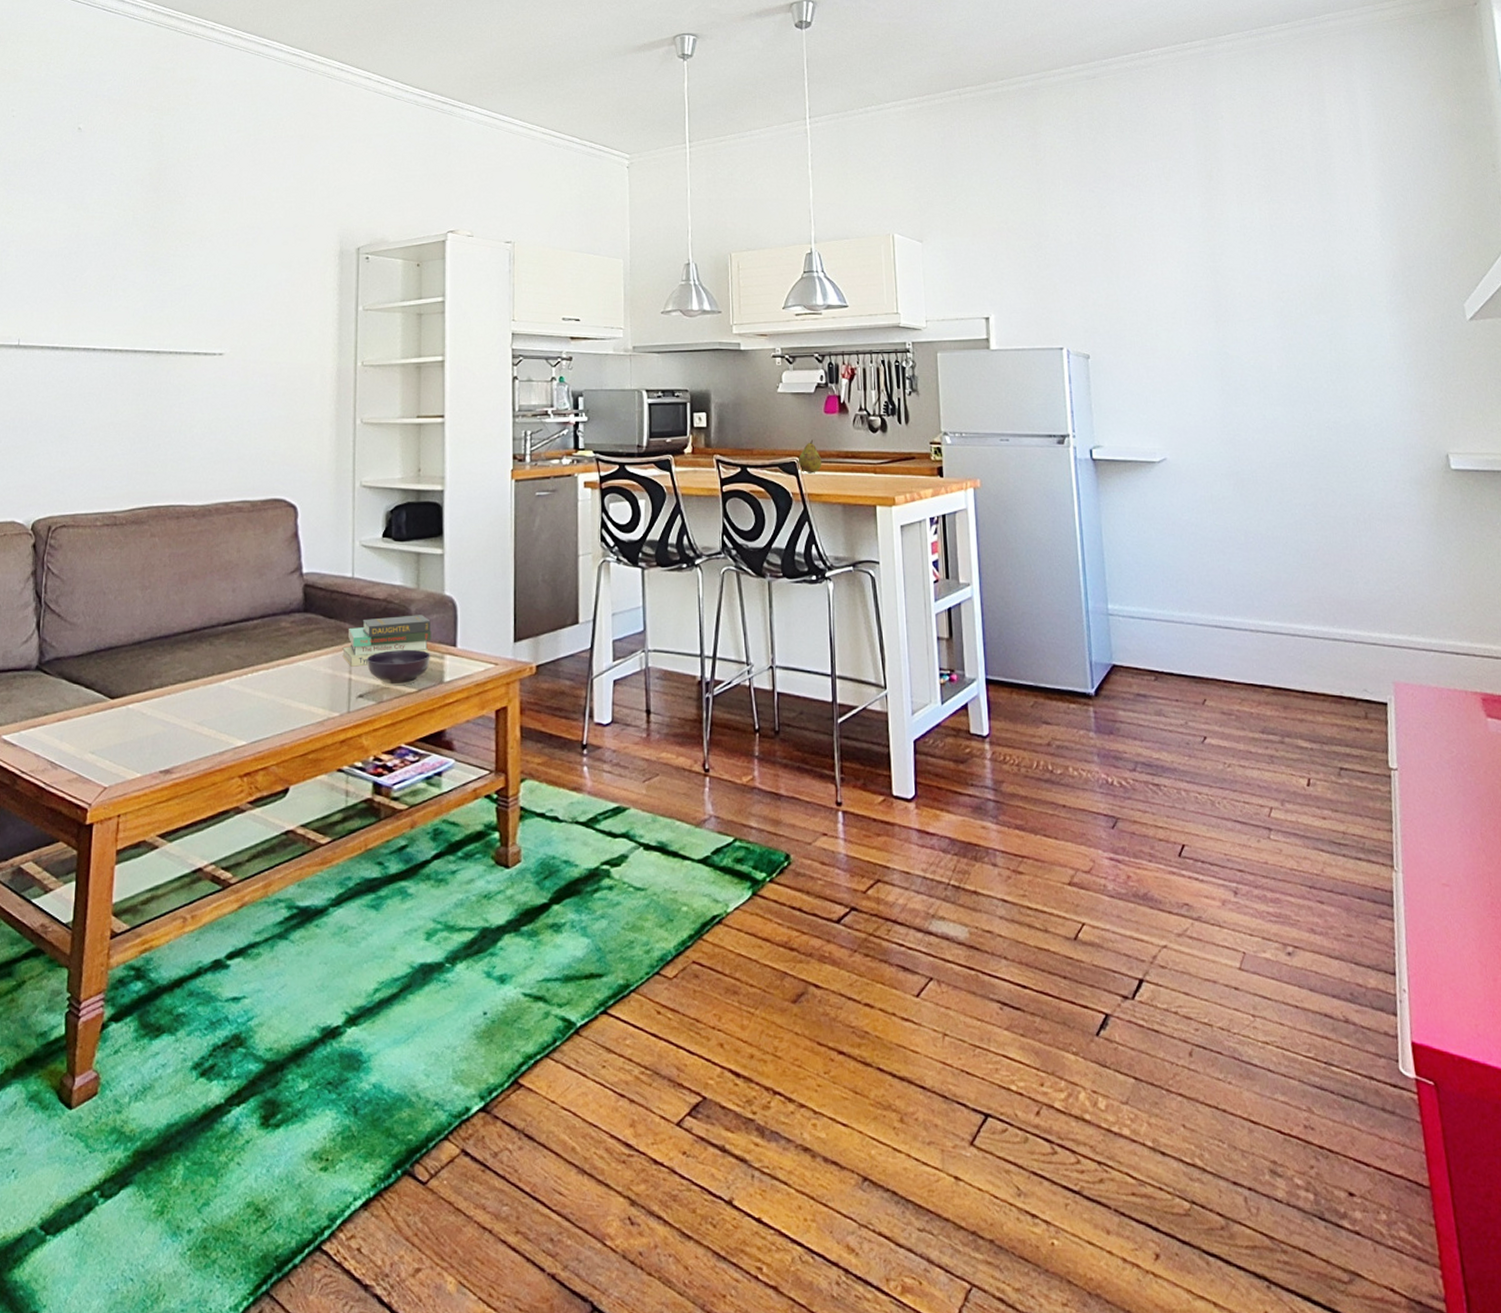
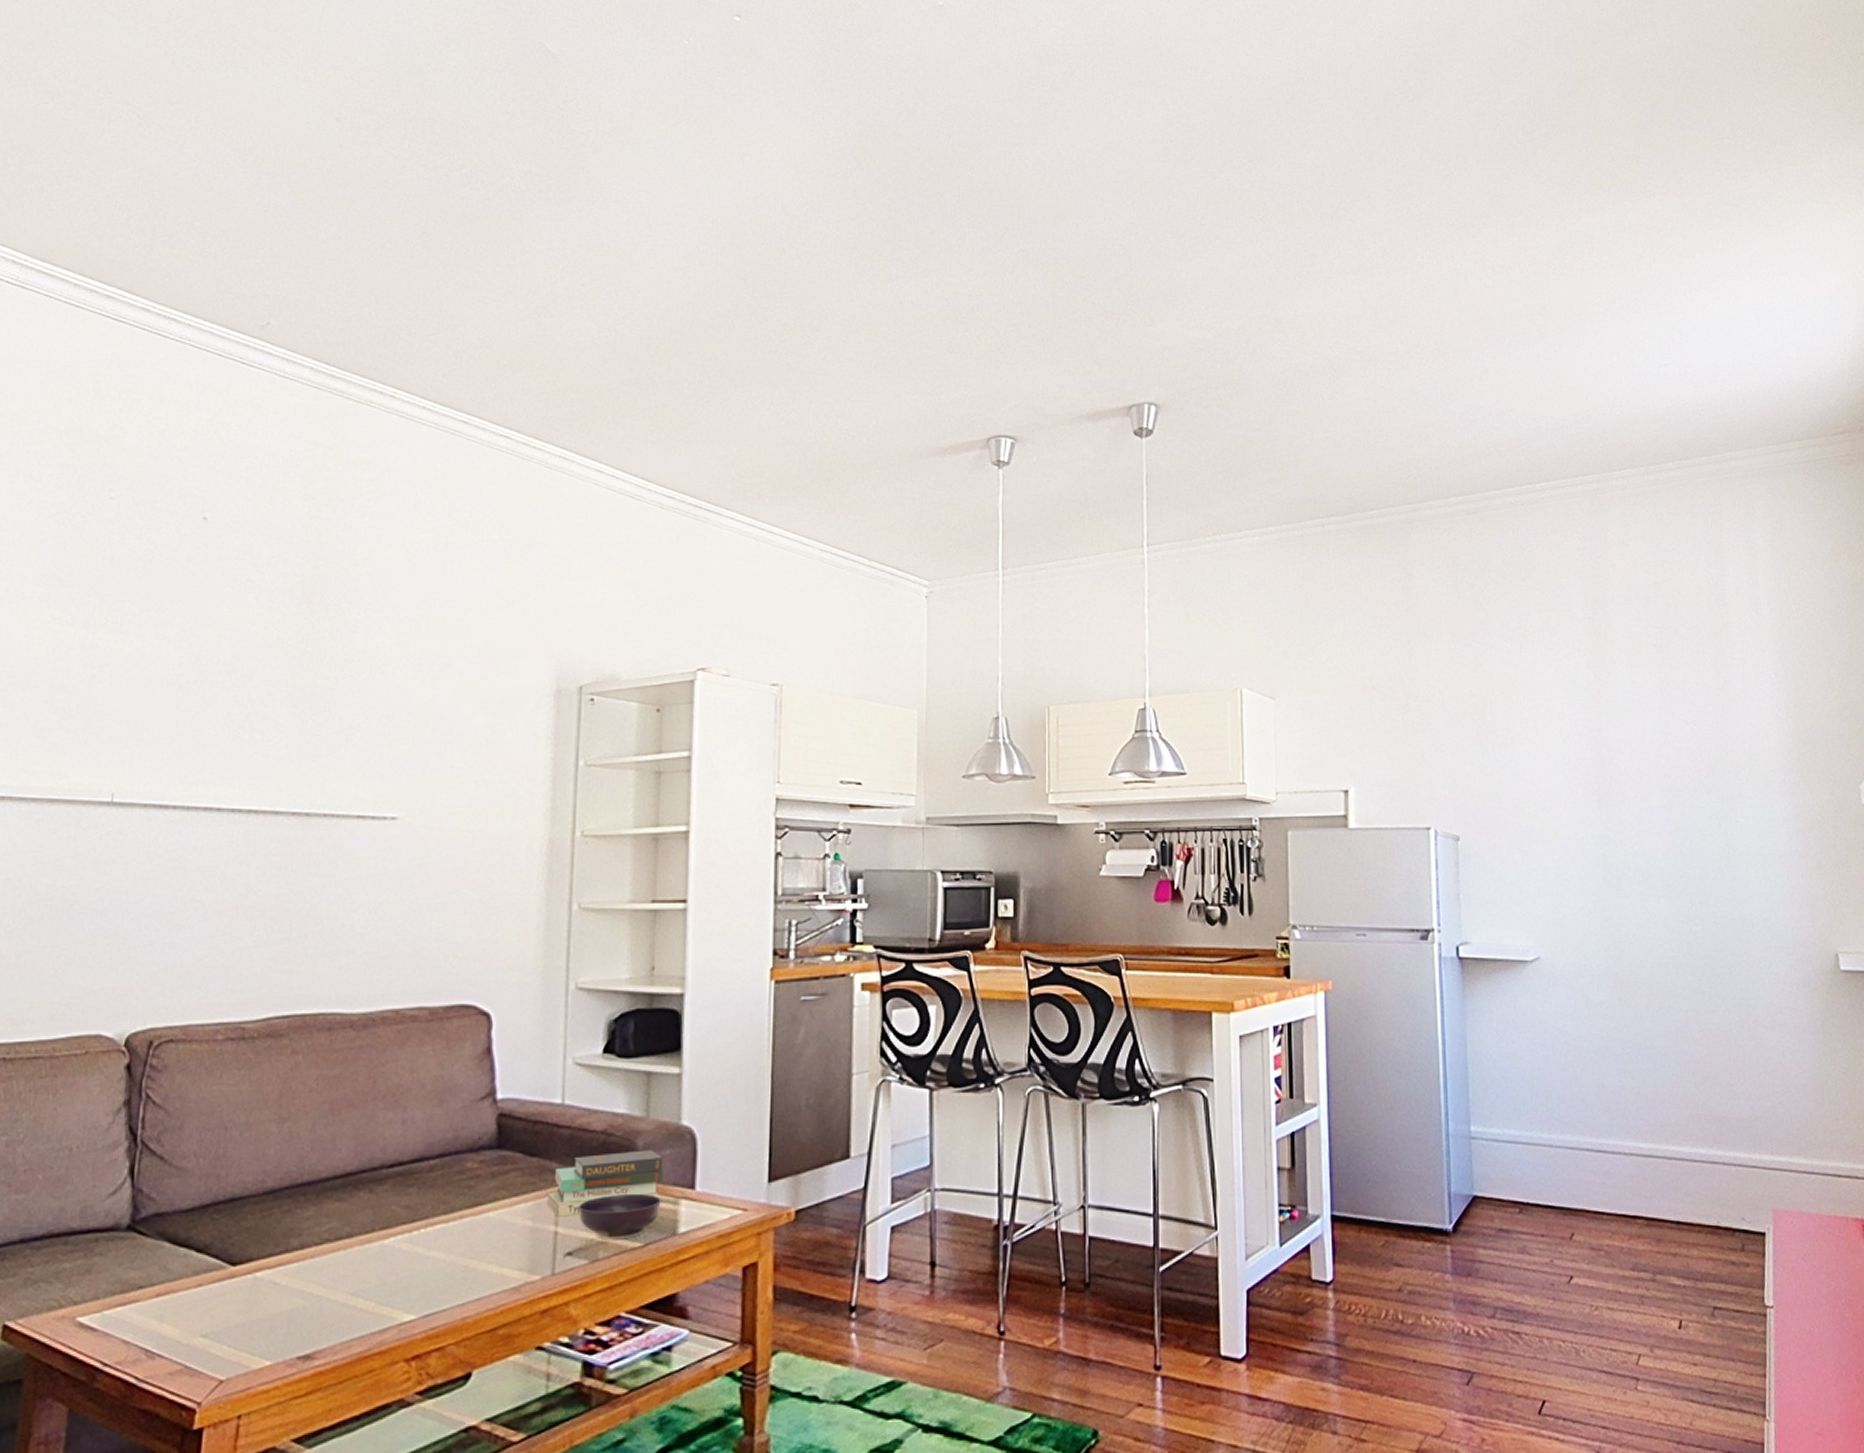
fruit: present [798,439,822,474] -> none [1121,933,1150,974]

